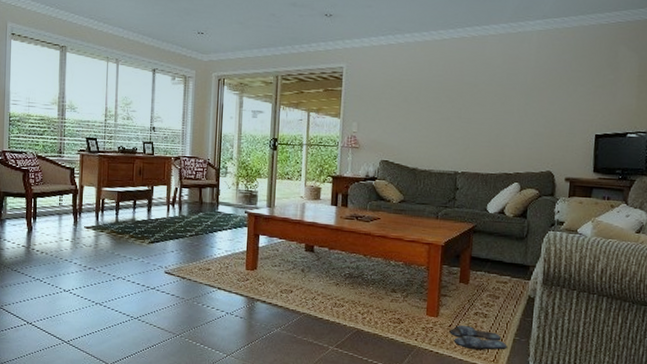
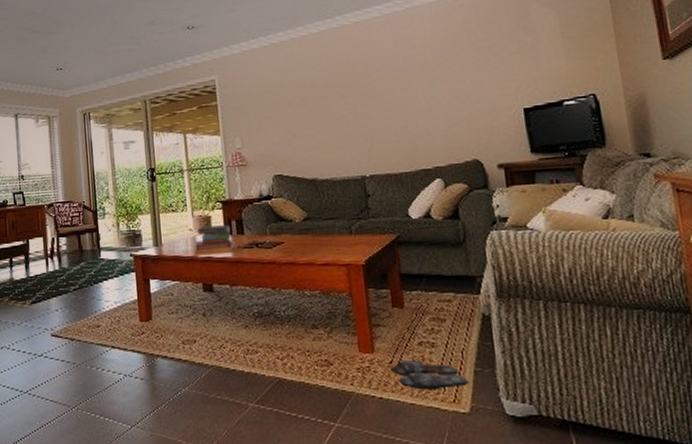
books: none [303,196,337,222] -> present [194,225,234,256]

